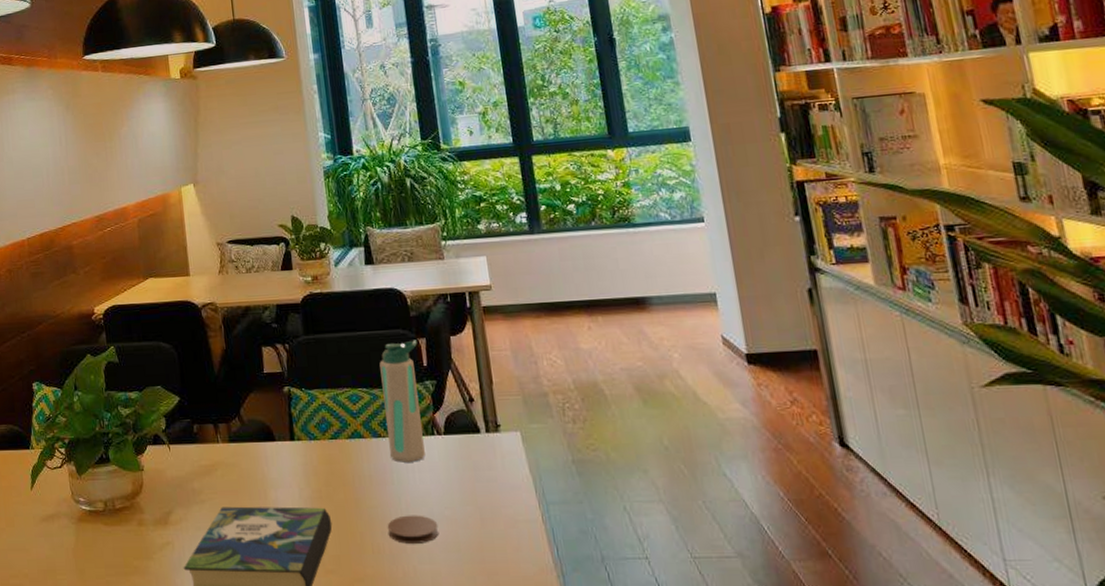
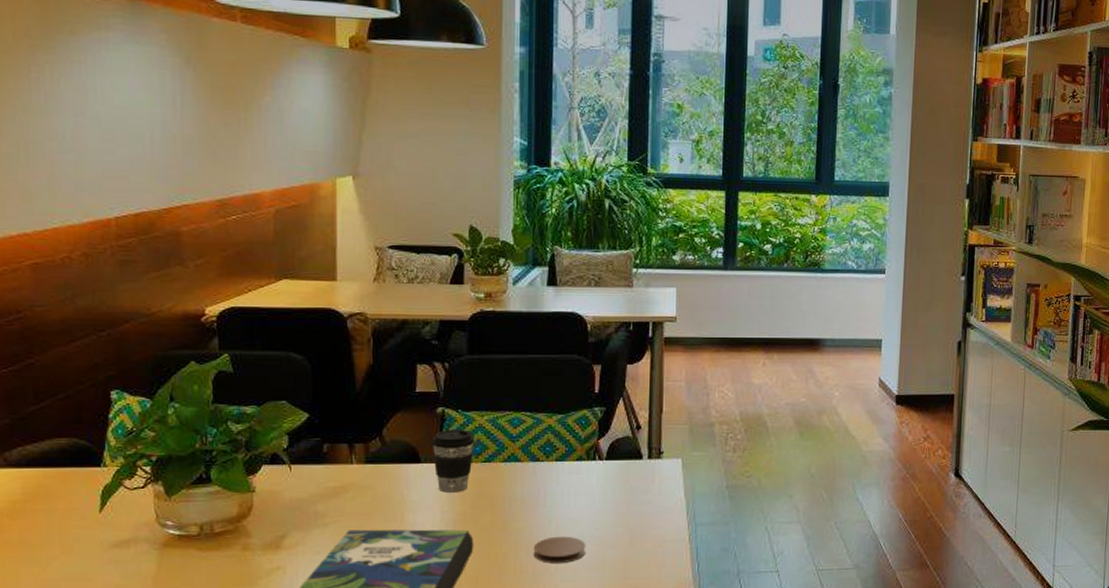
coffee cup: none [282,407,321,470] -> present [431,429,475,493]
water bottle: present [379,340,425,462] -> none [546,366,592,486]

